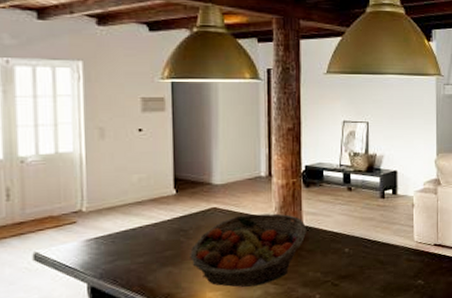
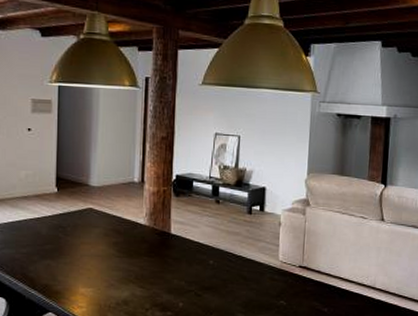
fruit basket: present [189,213,306,287] -> none [65,218,174,287]

